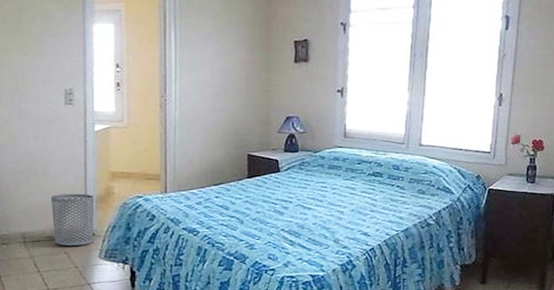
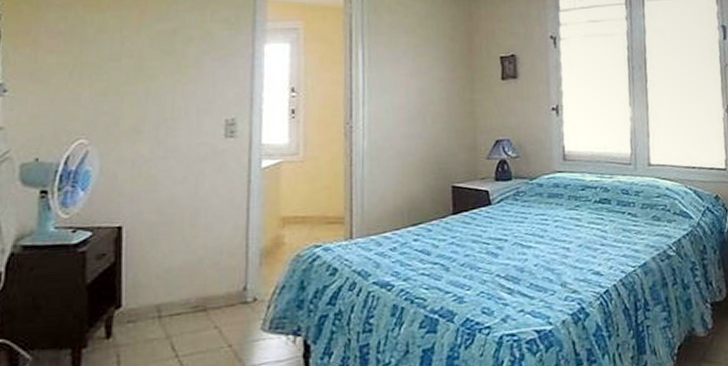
waste bin: present [50,193,95,247] -> none [199,246,258,318]

